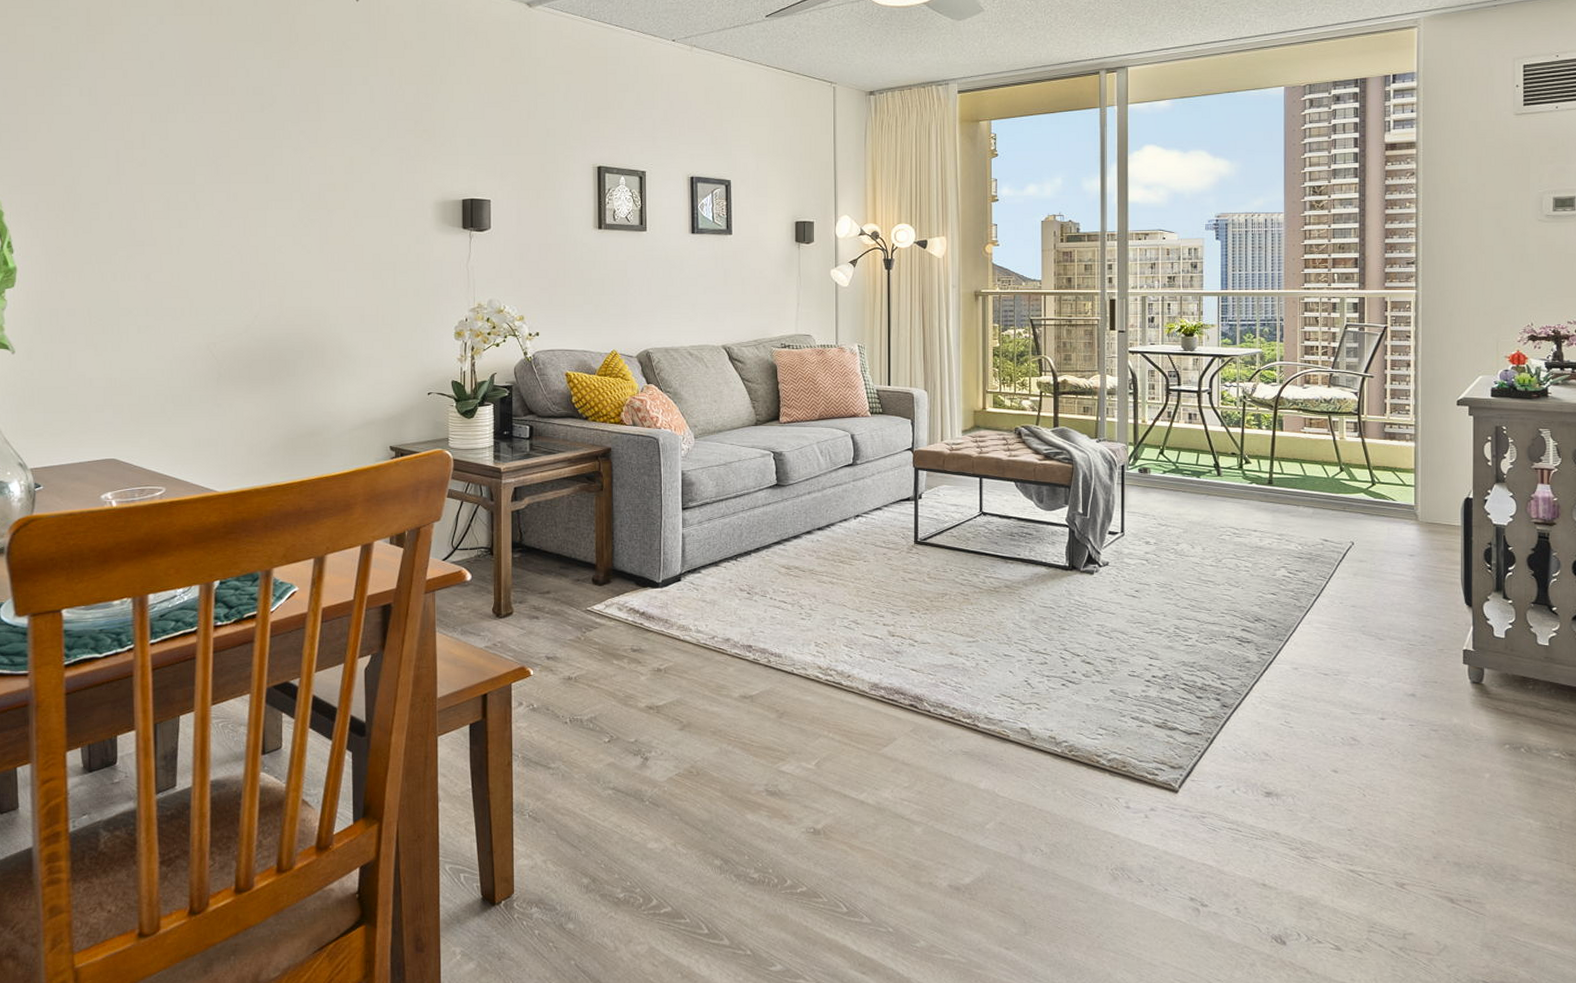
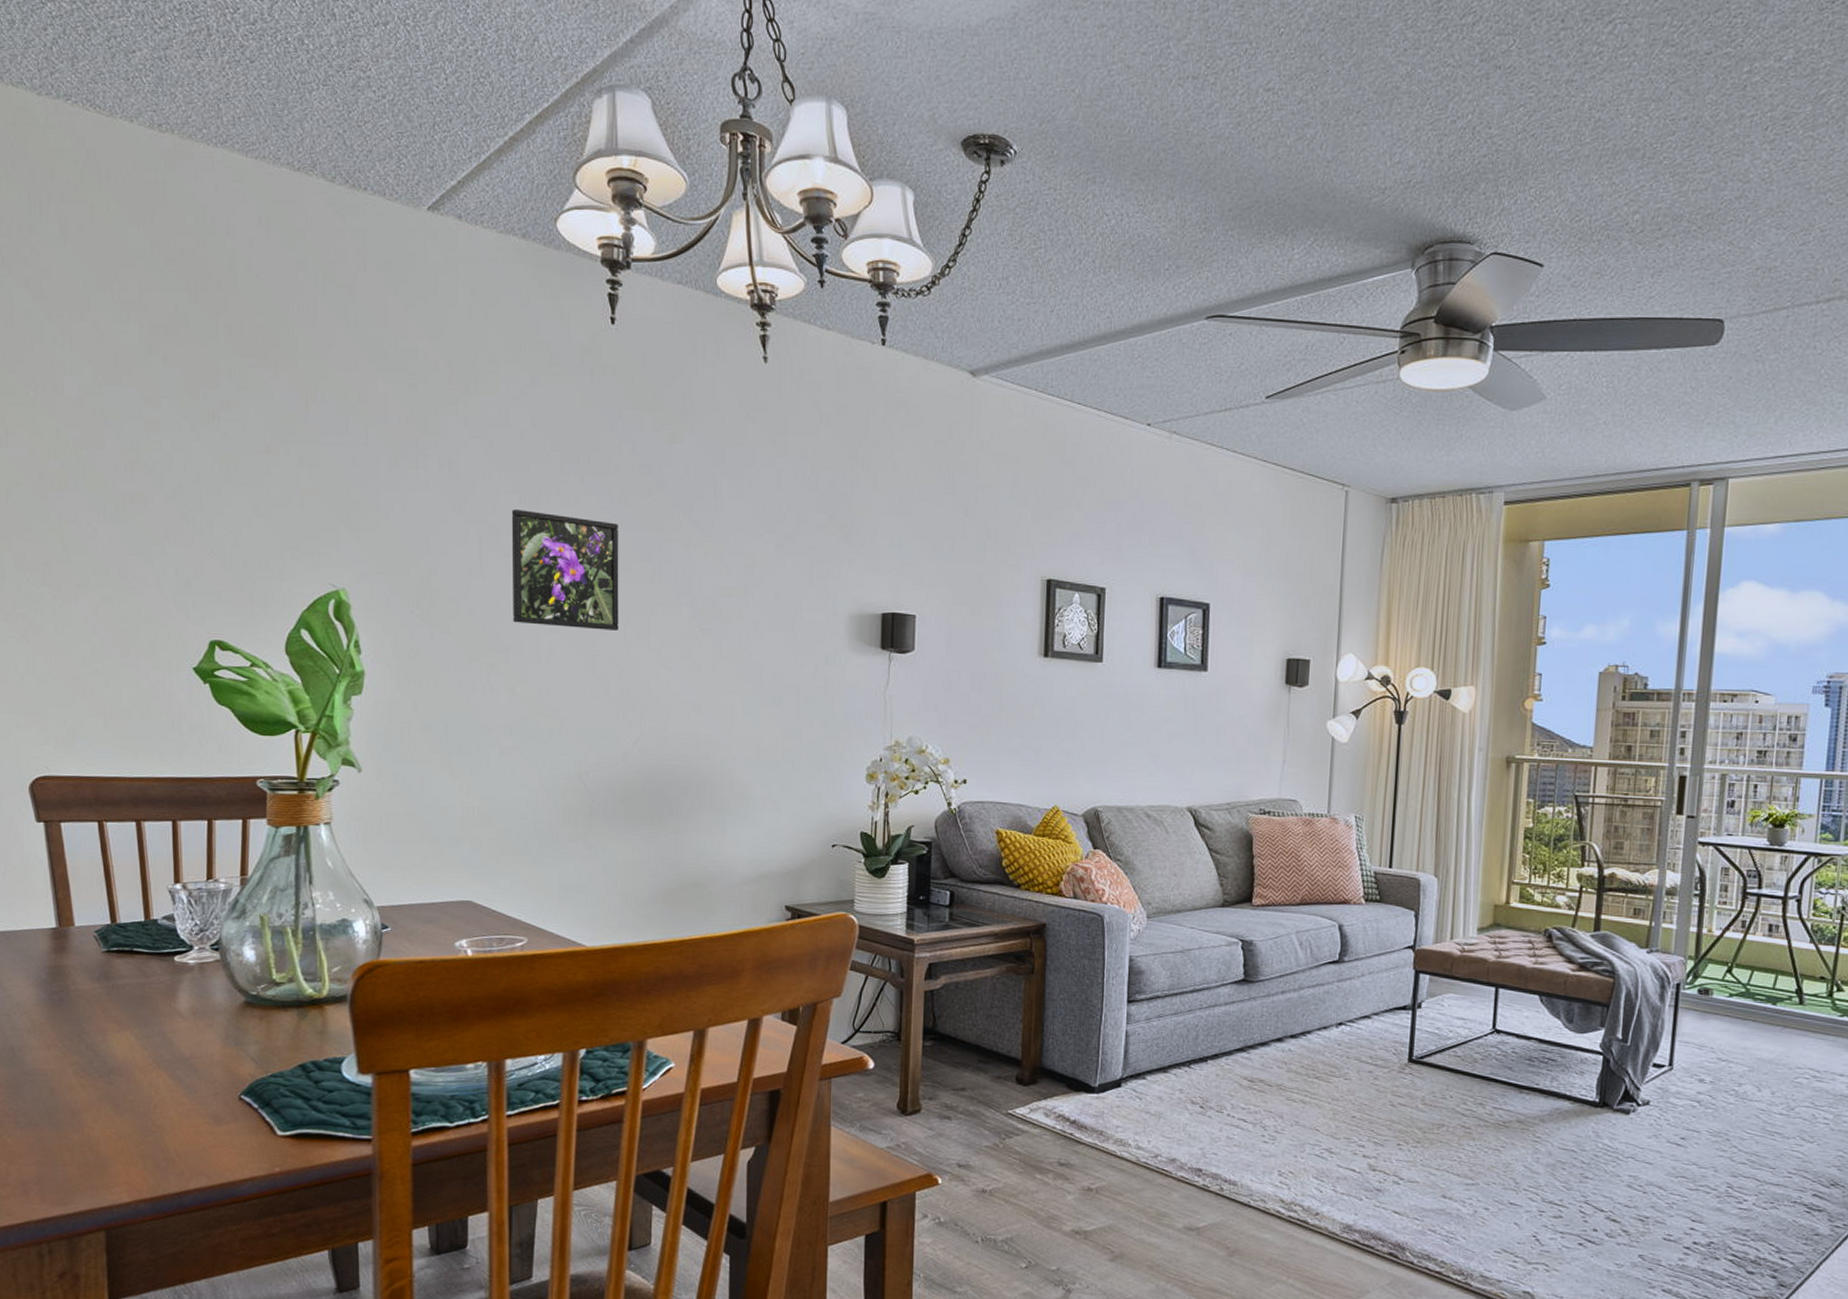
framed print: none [144,127,239,224] -> present [511,509,619,631]

